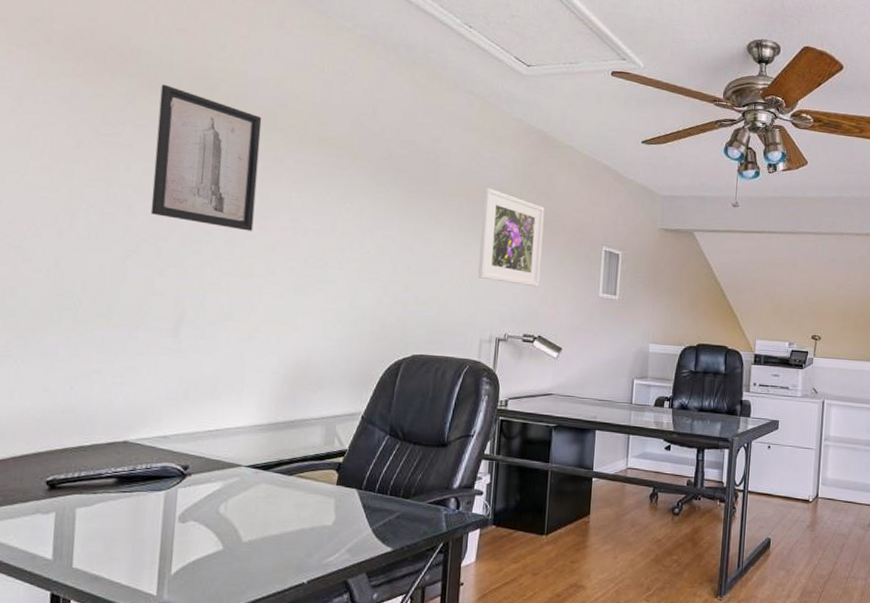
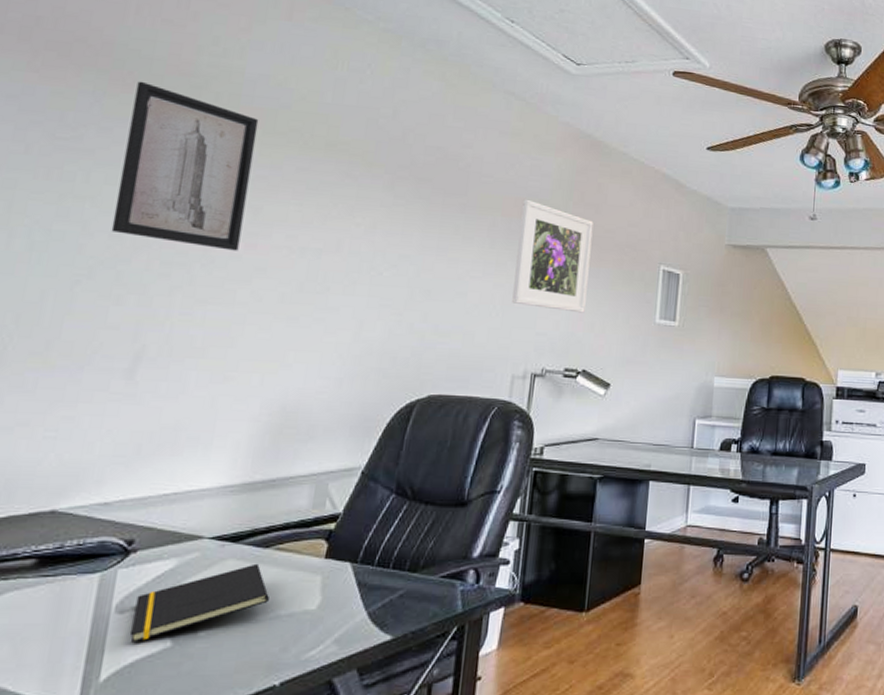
notepad: none [190,487,295,546] -> present [129,563,269,643]

